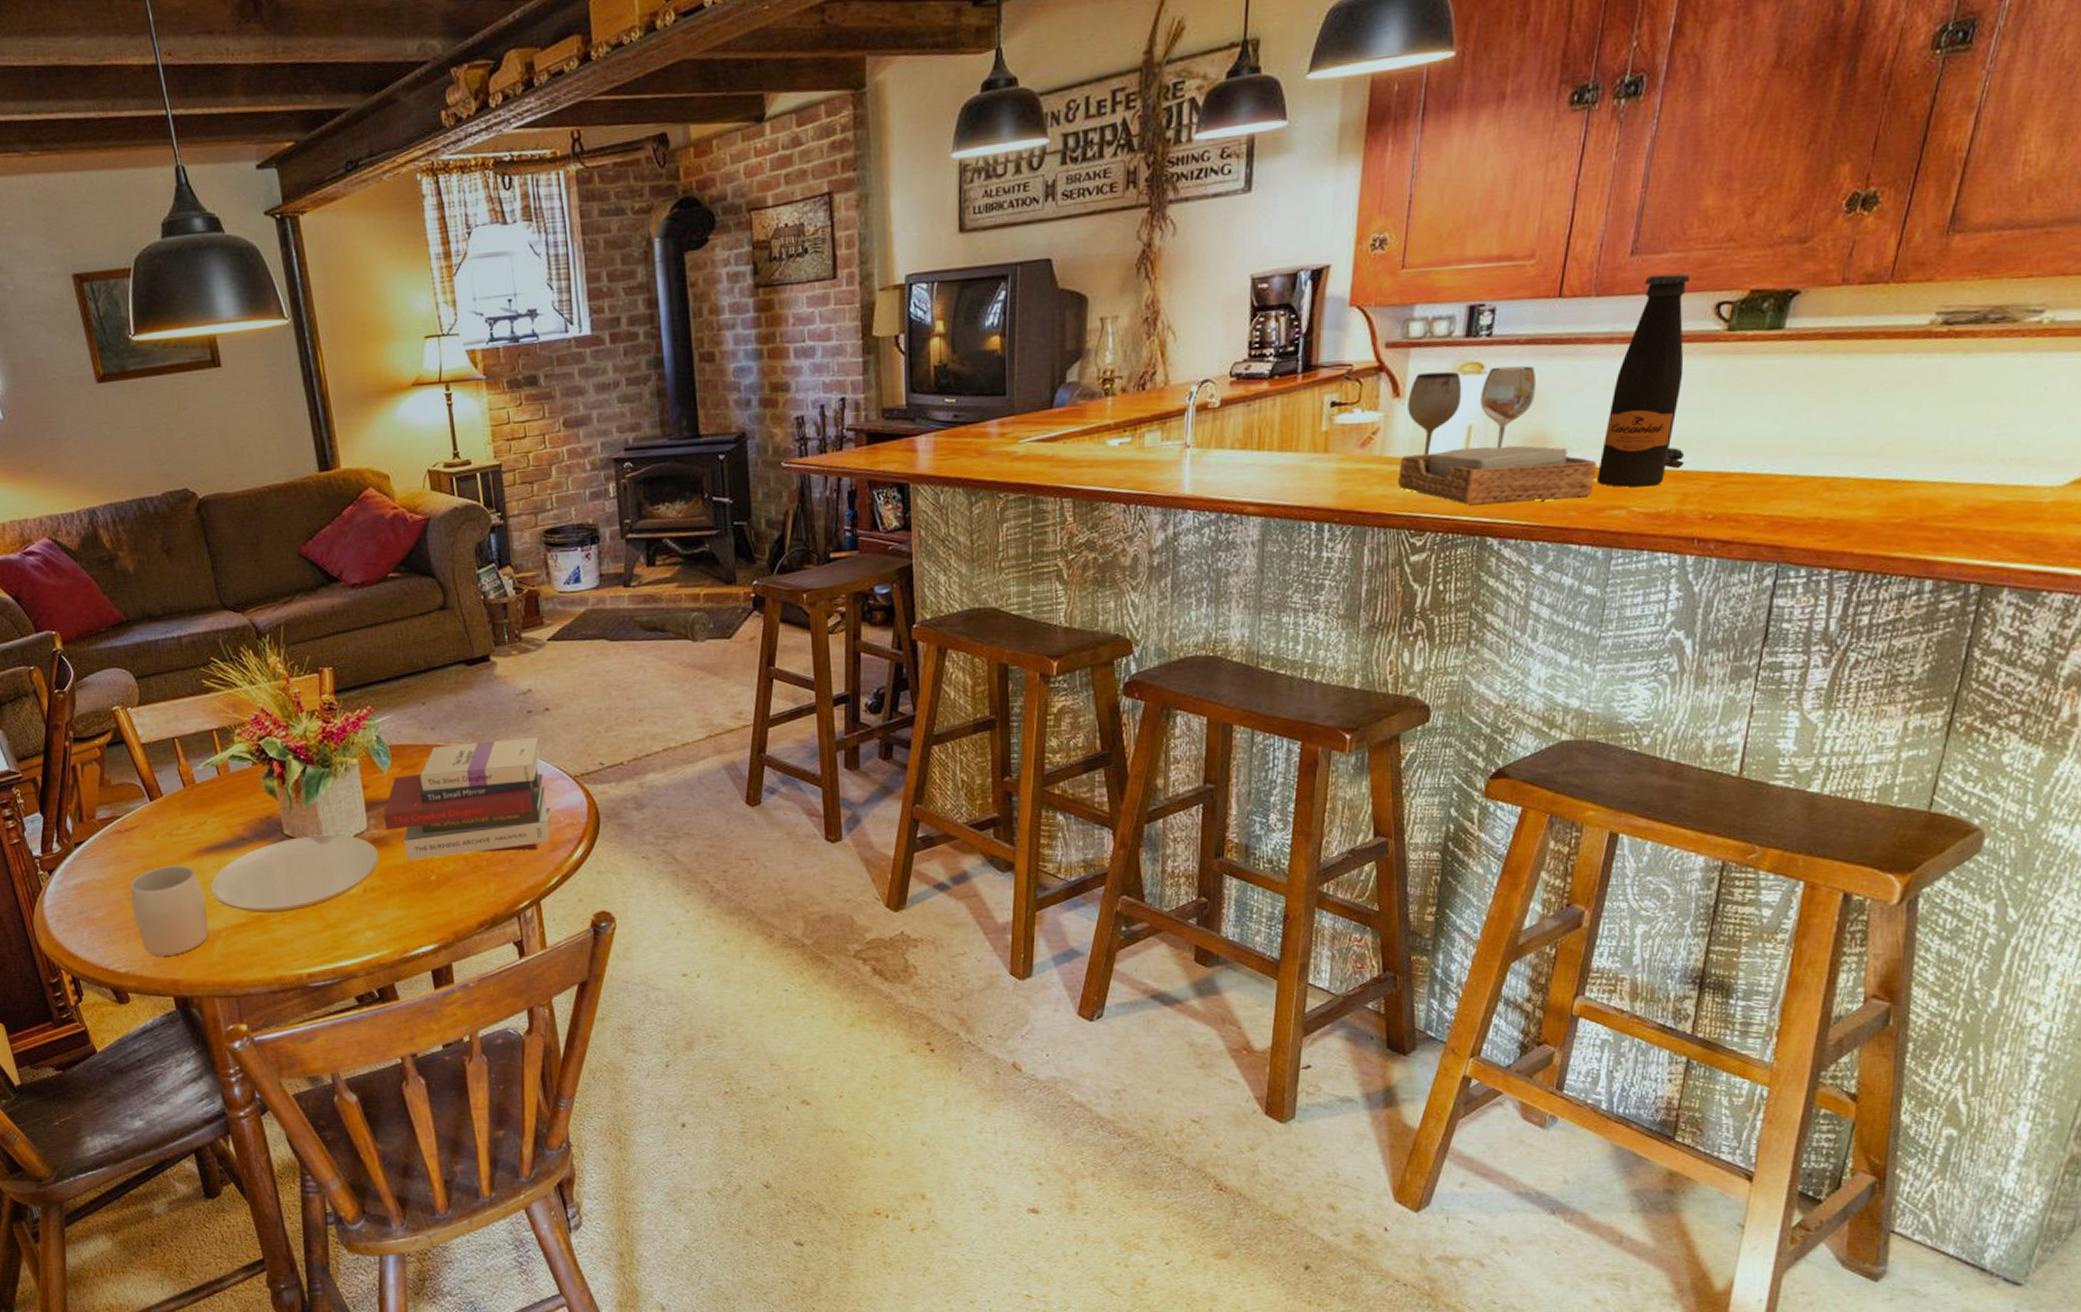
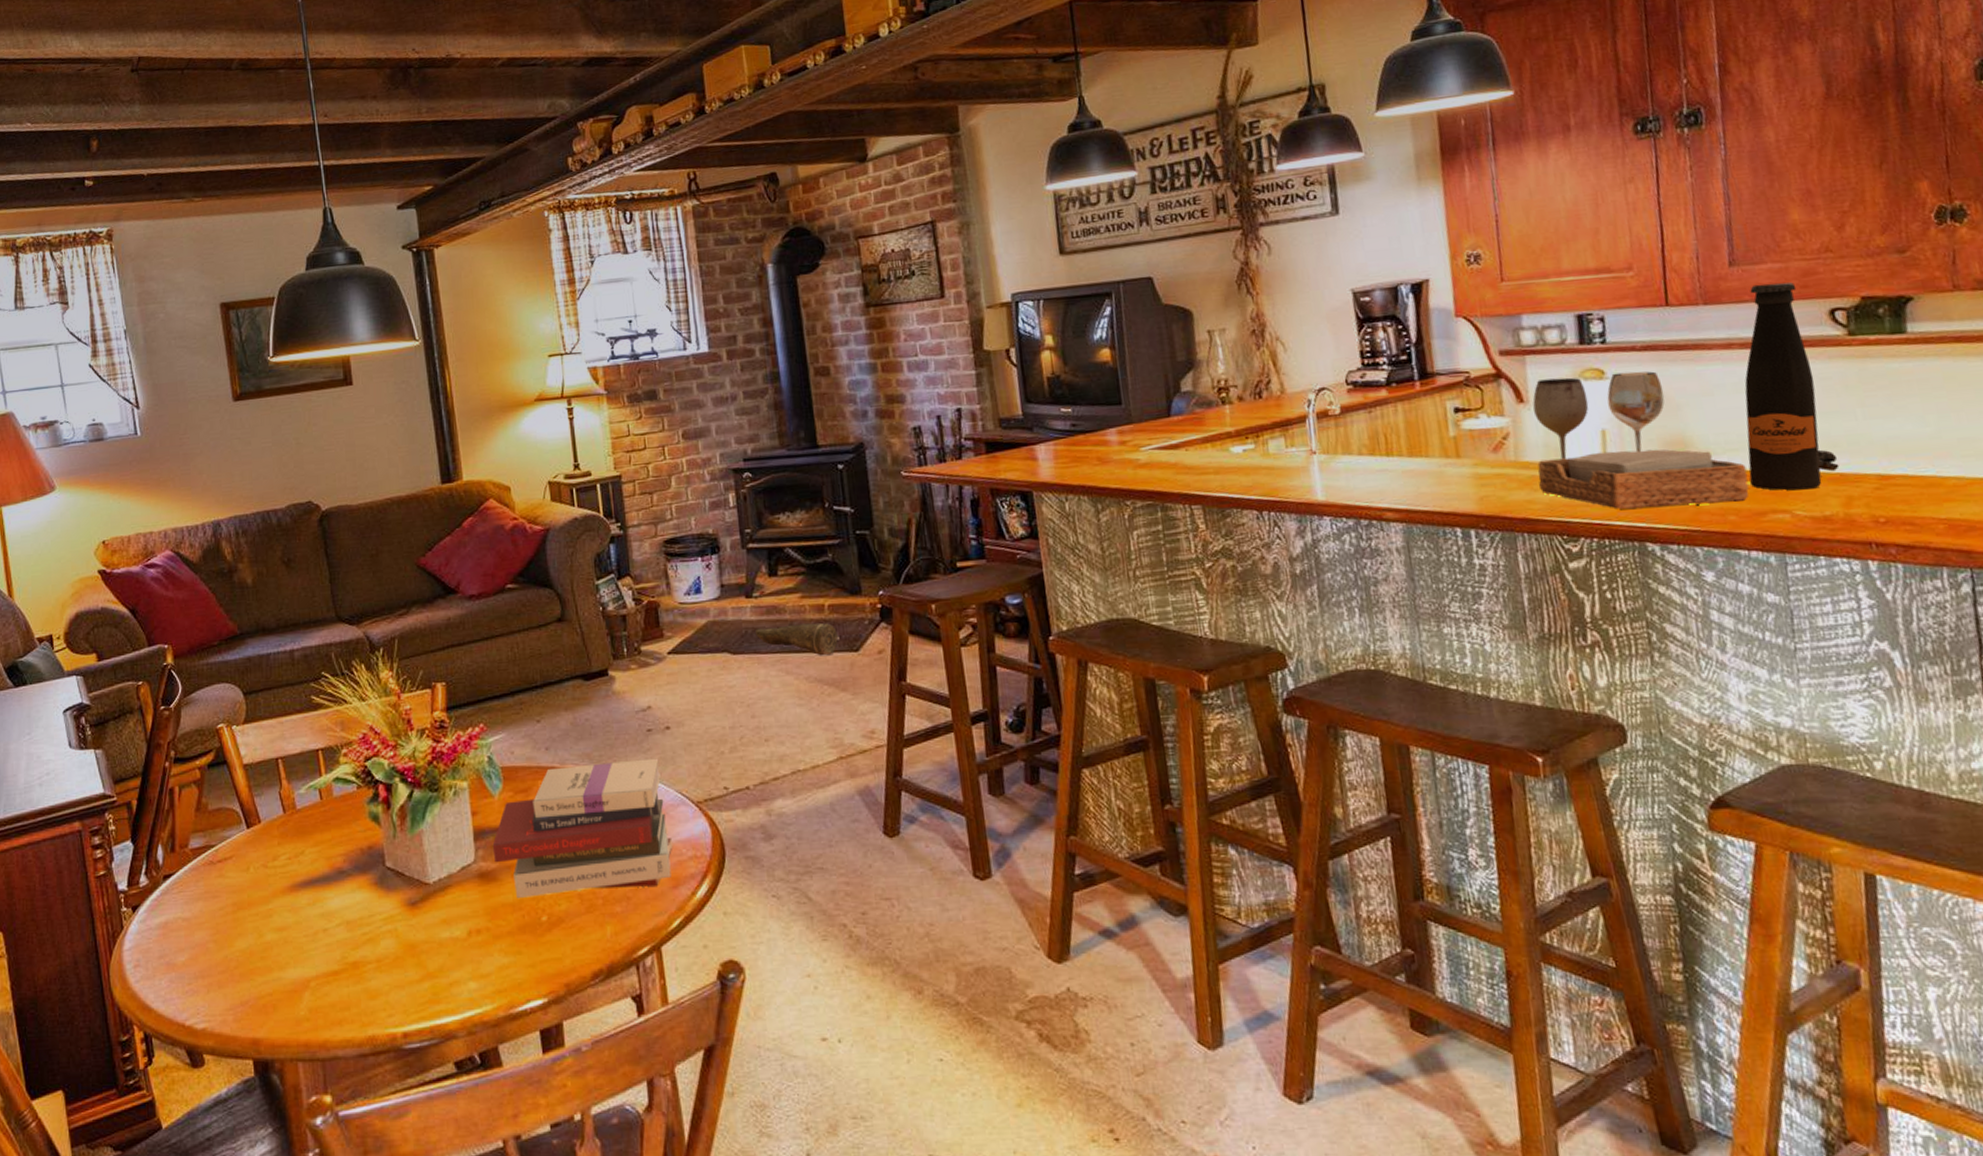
mug: present [130,865,210,956] -> none [216,901,298,1010]
plate: present [210,834,380,913] -> none [303,867,487,959]

